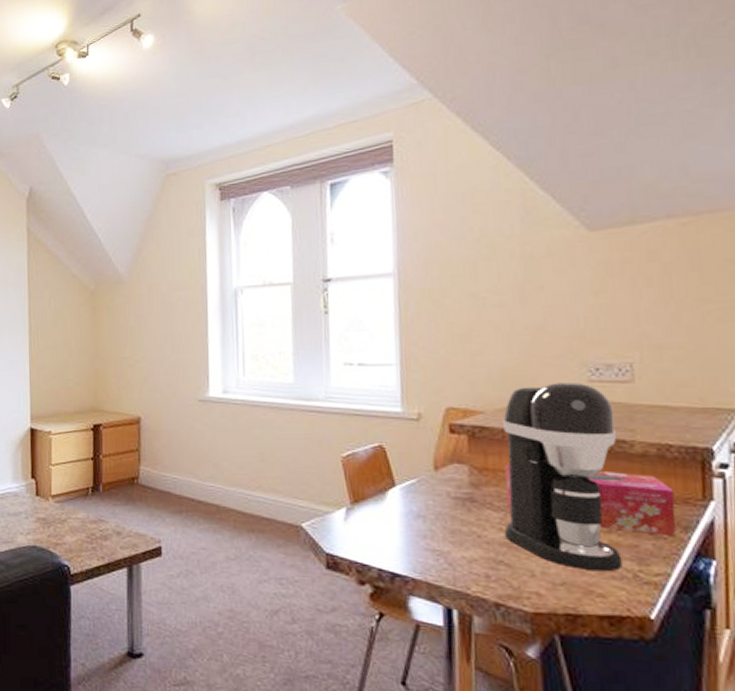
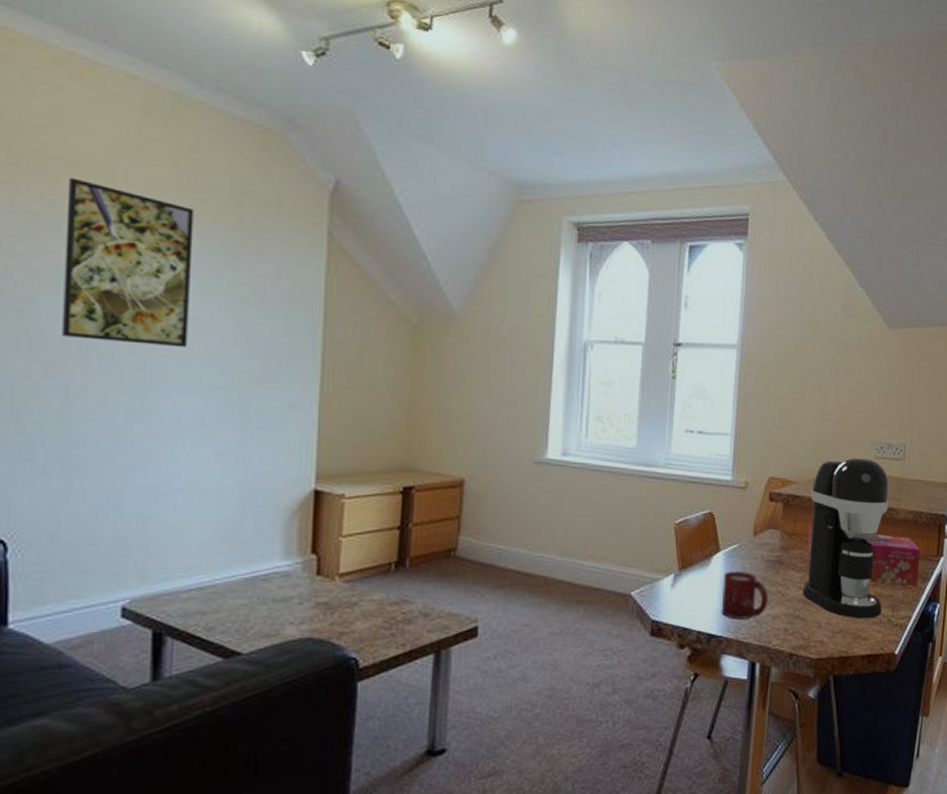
cup: none [402,507,461,560] -> present [721,570,768,619]

